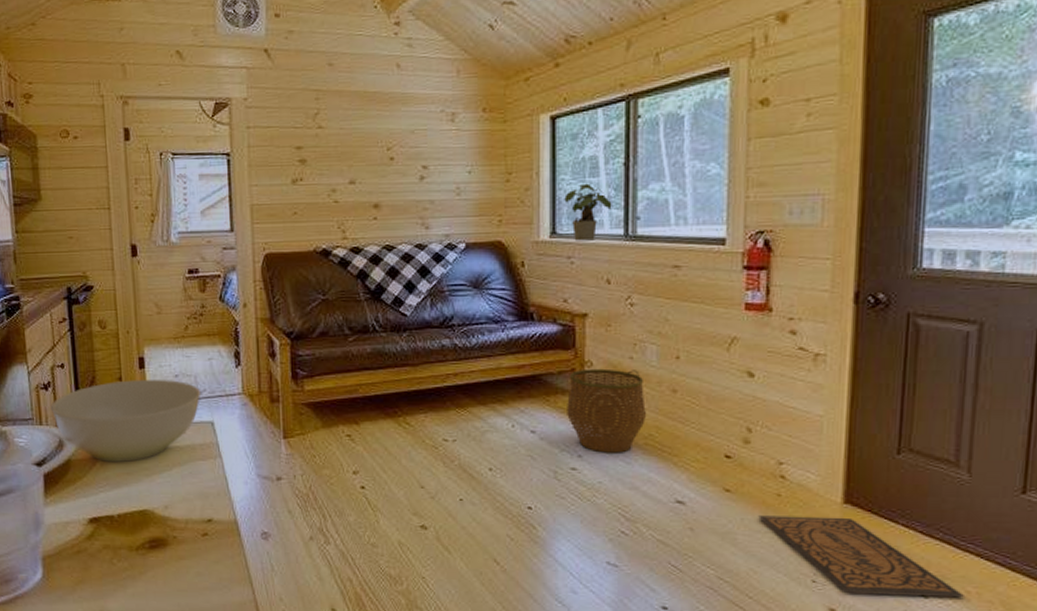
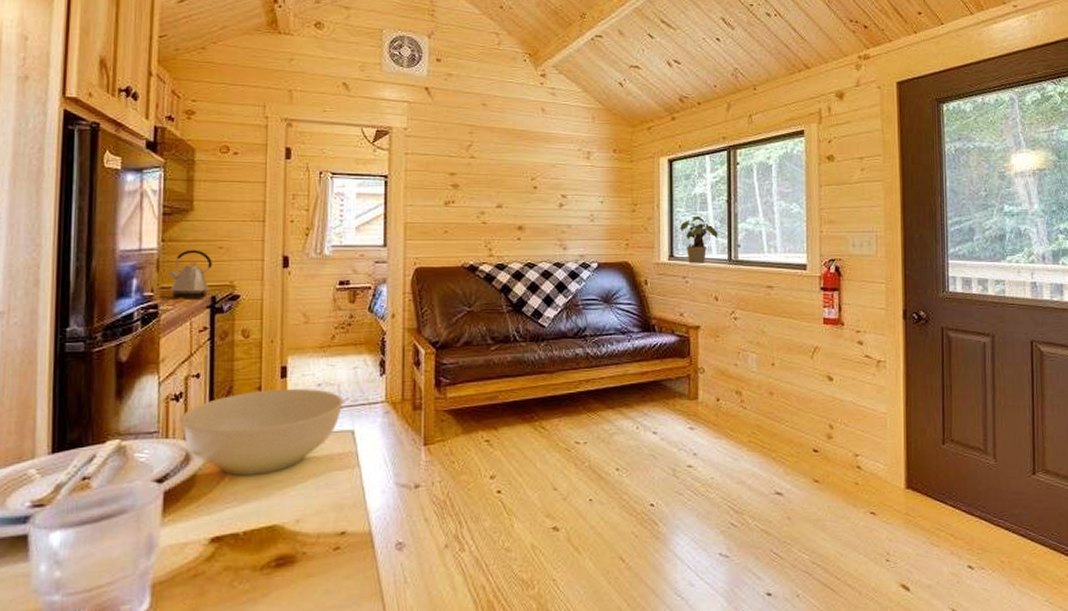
kettle: none [24,240,66,291] -> present [168,250,212,299]
basket: present [567,368,647,453] -> none [683,374,750,451]
doormat: present [758,515,964,598] -> none [842,501,1000,569]

